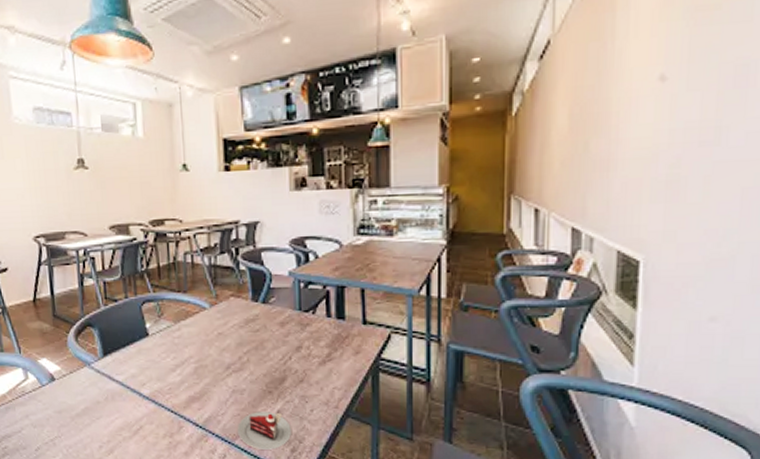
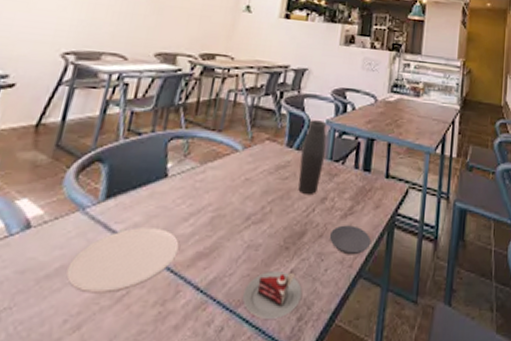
plate: none [91,378,173,428] -> present [66,228,180,294]
vase: none [268,273,294,344] -> present [298,120,327,194]
saucer: none [310,371,355,398] -> present [329,225,372,255]

